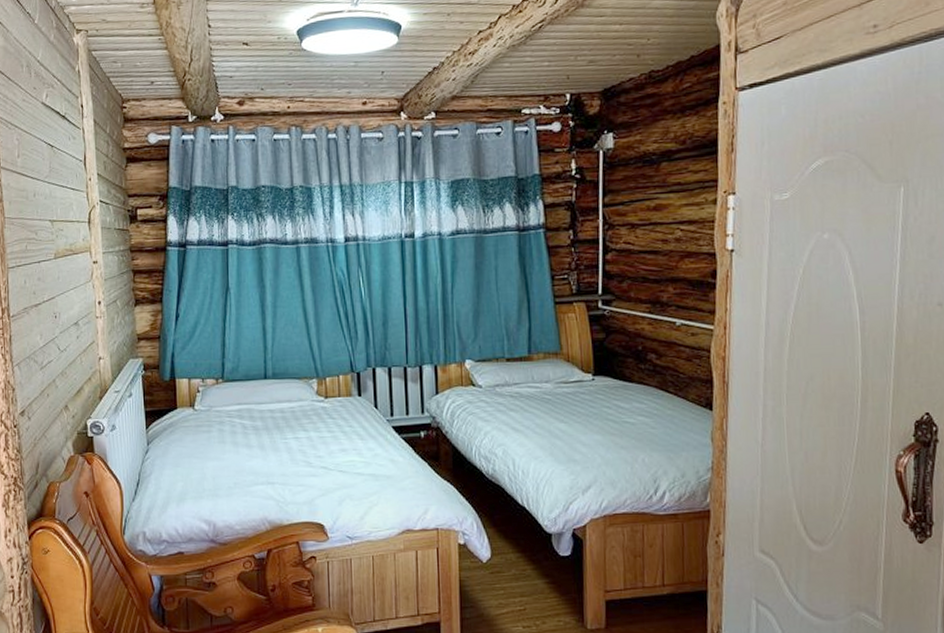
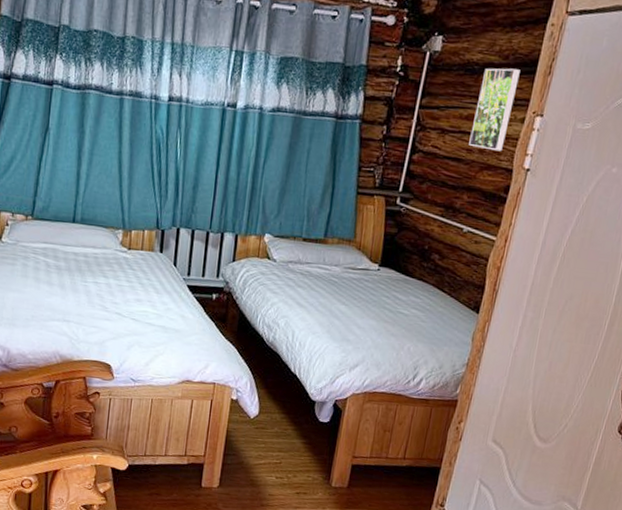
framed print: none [662,152,702,237] -> present [469,68,521,152]

